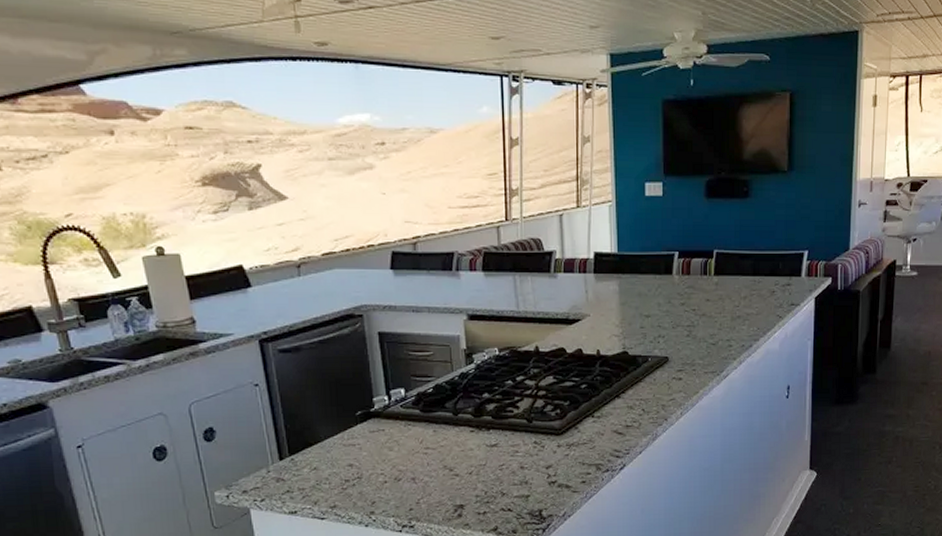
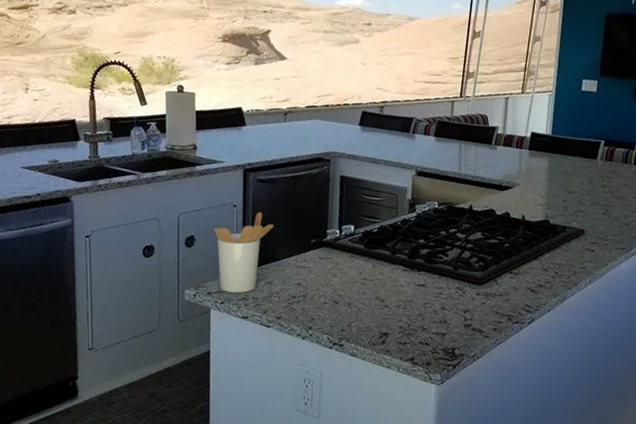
utensil holder: none [236,388,308,487] -> present [214,211,274,294]

